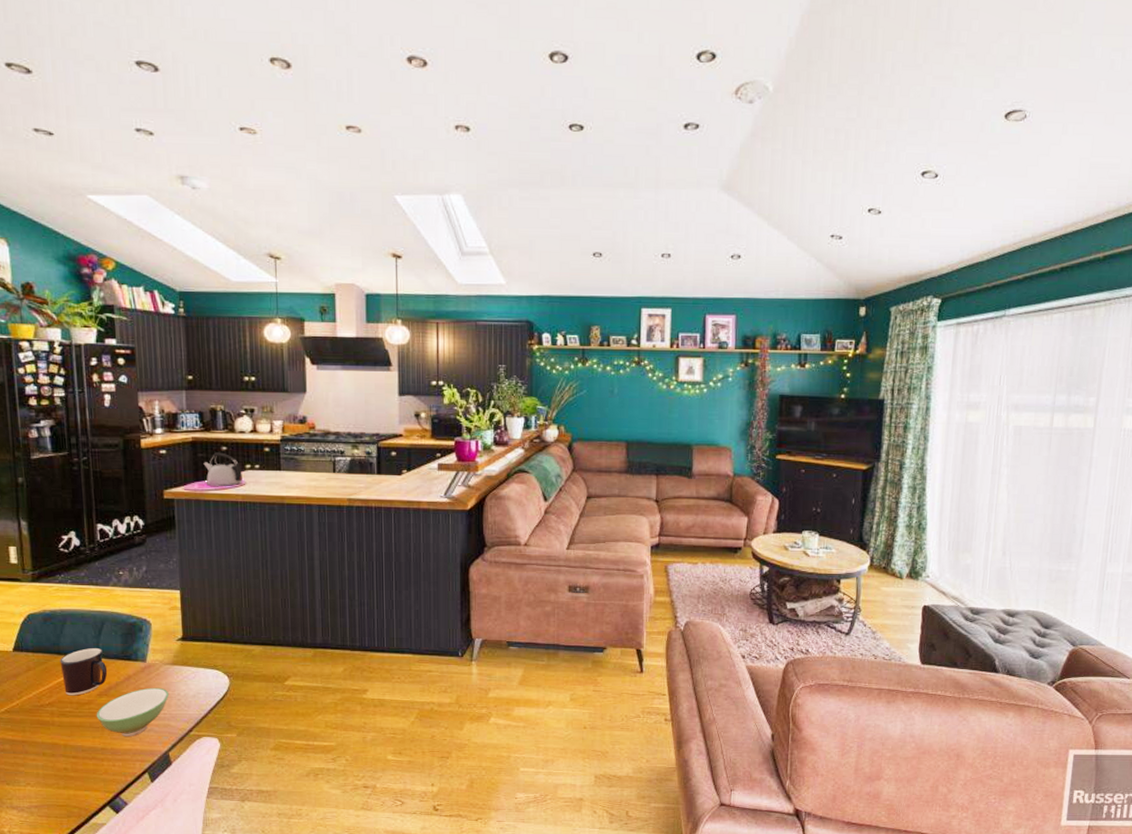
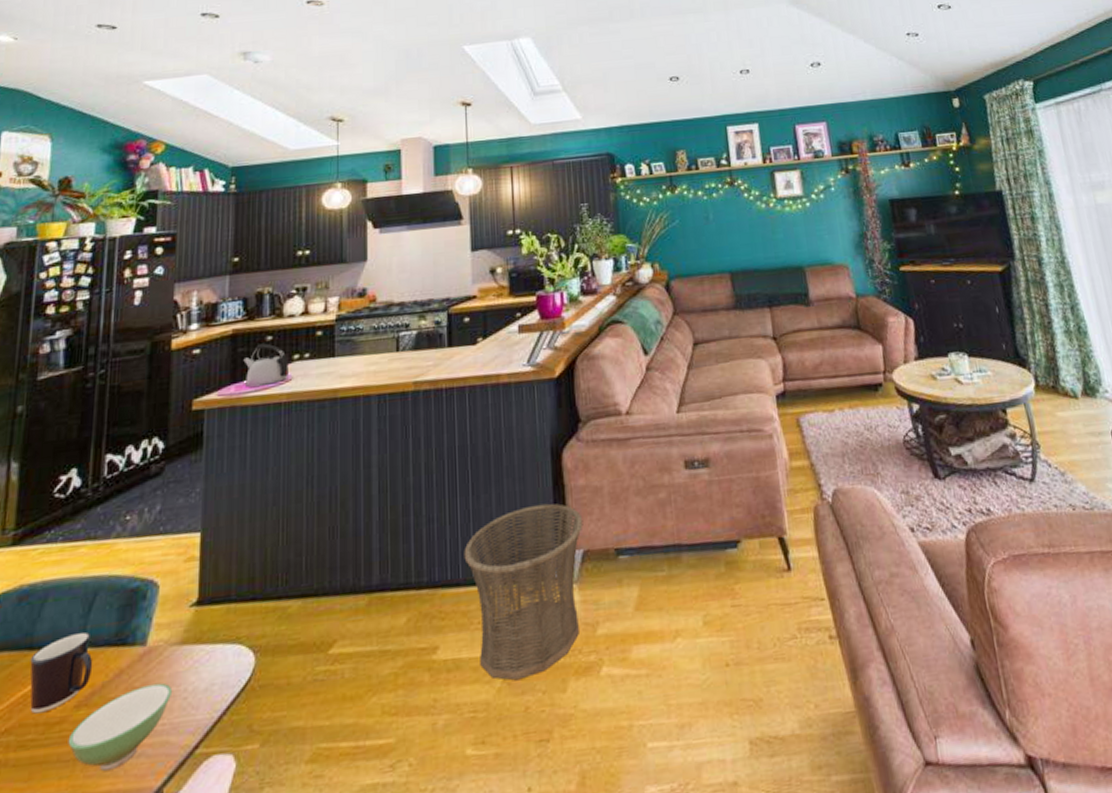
basket: none [388,603,483,718] -> present [464,503,583,681]

